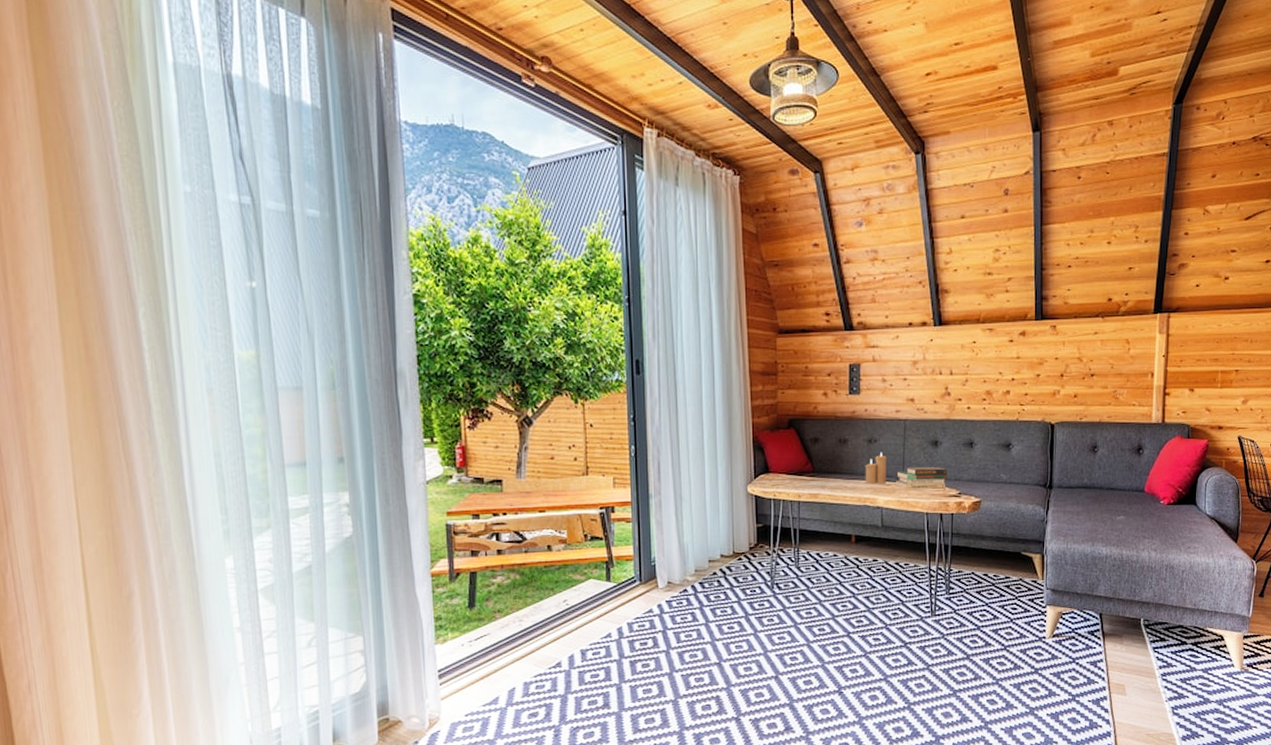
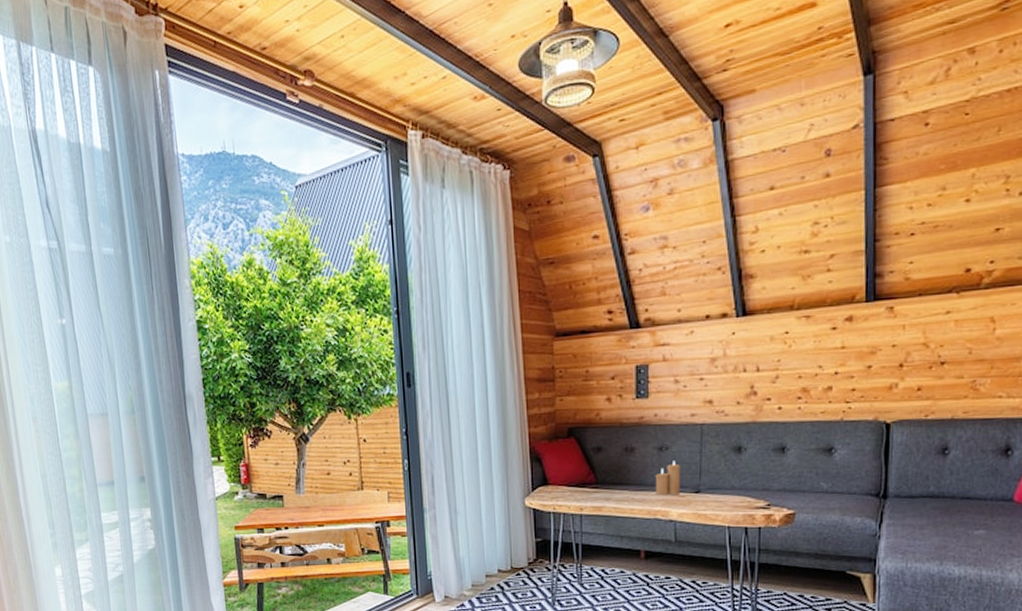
books: present [895,466,947,490] -> none [690,475,754,501]

